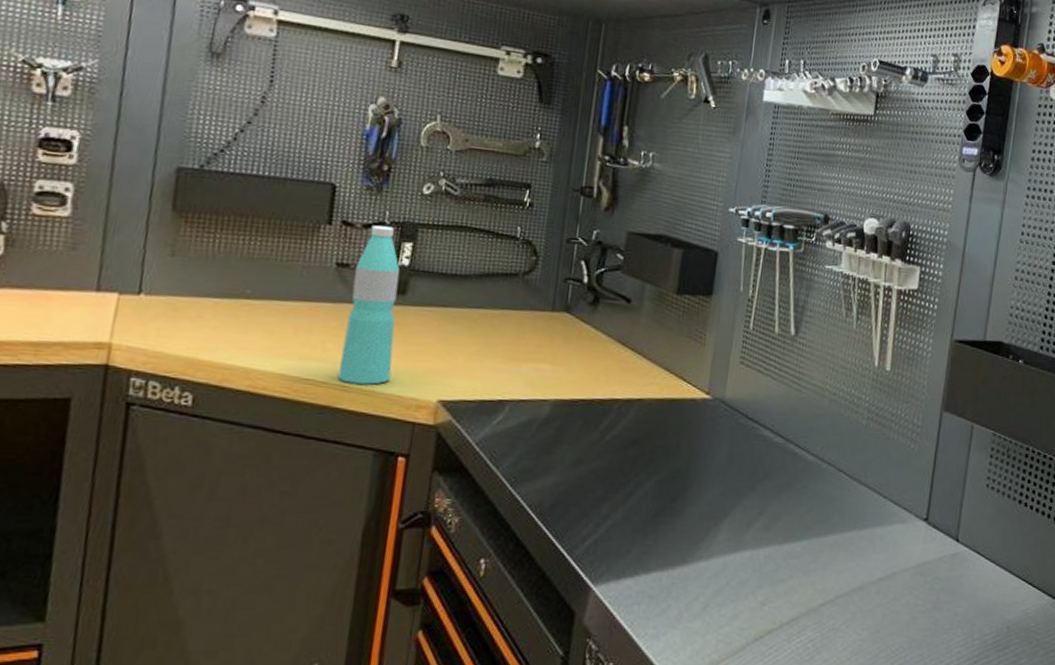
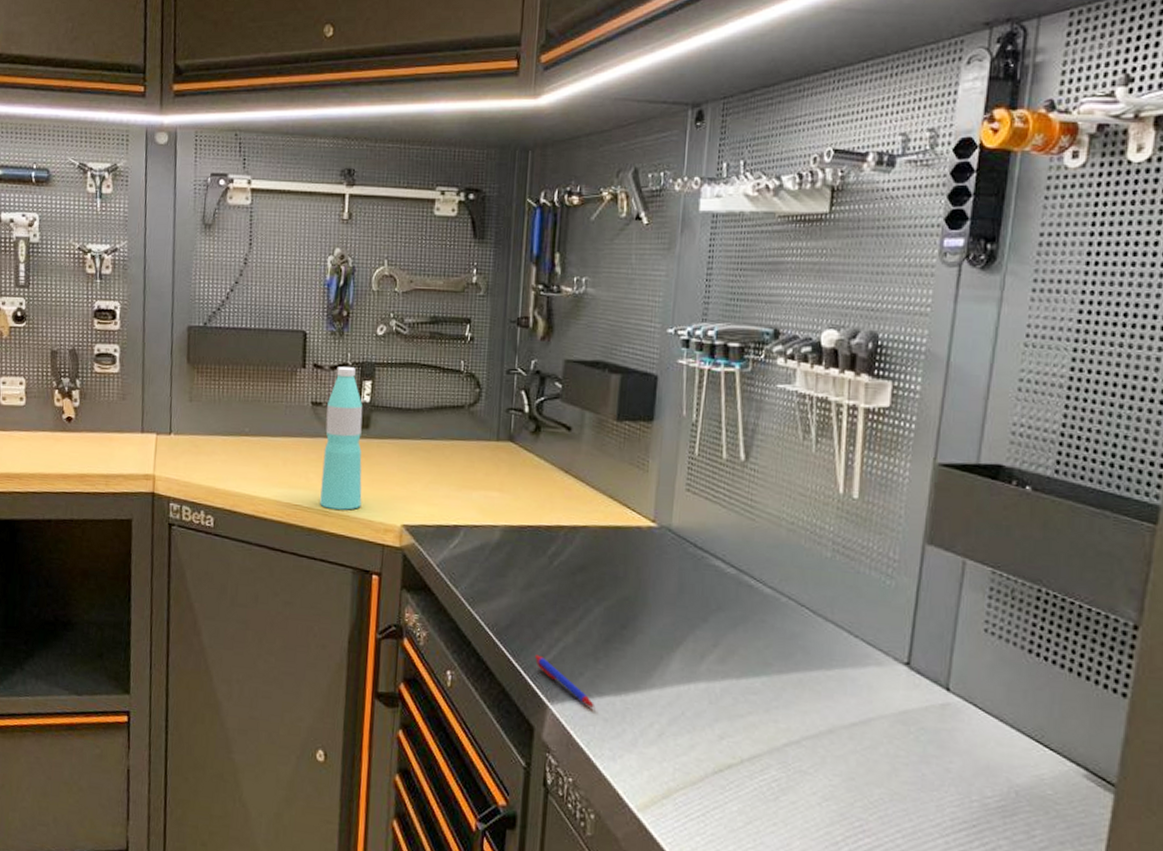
pen: none [579,534,642,585] -> present [534,654,596,708]

